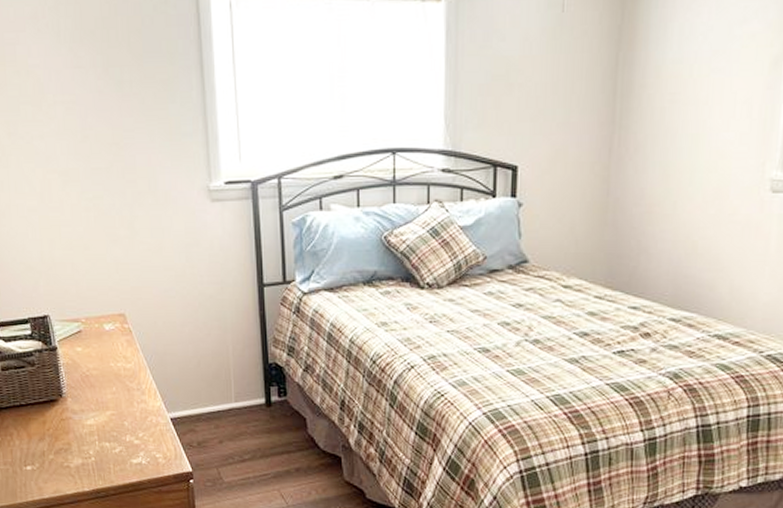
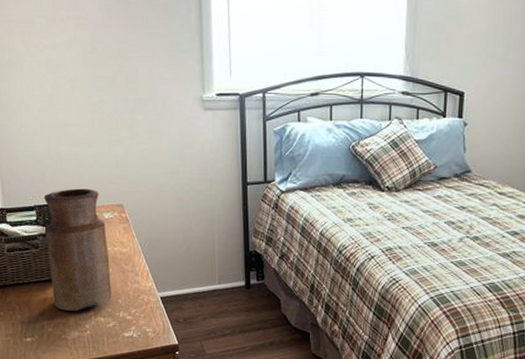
vase: none [37,297,116,436] -> present [43,188,111,311]

